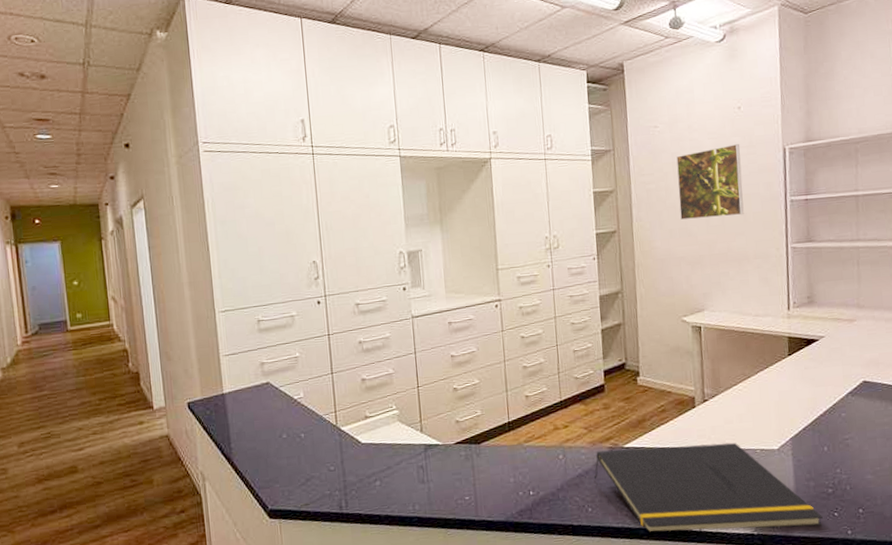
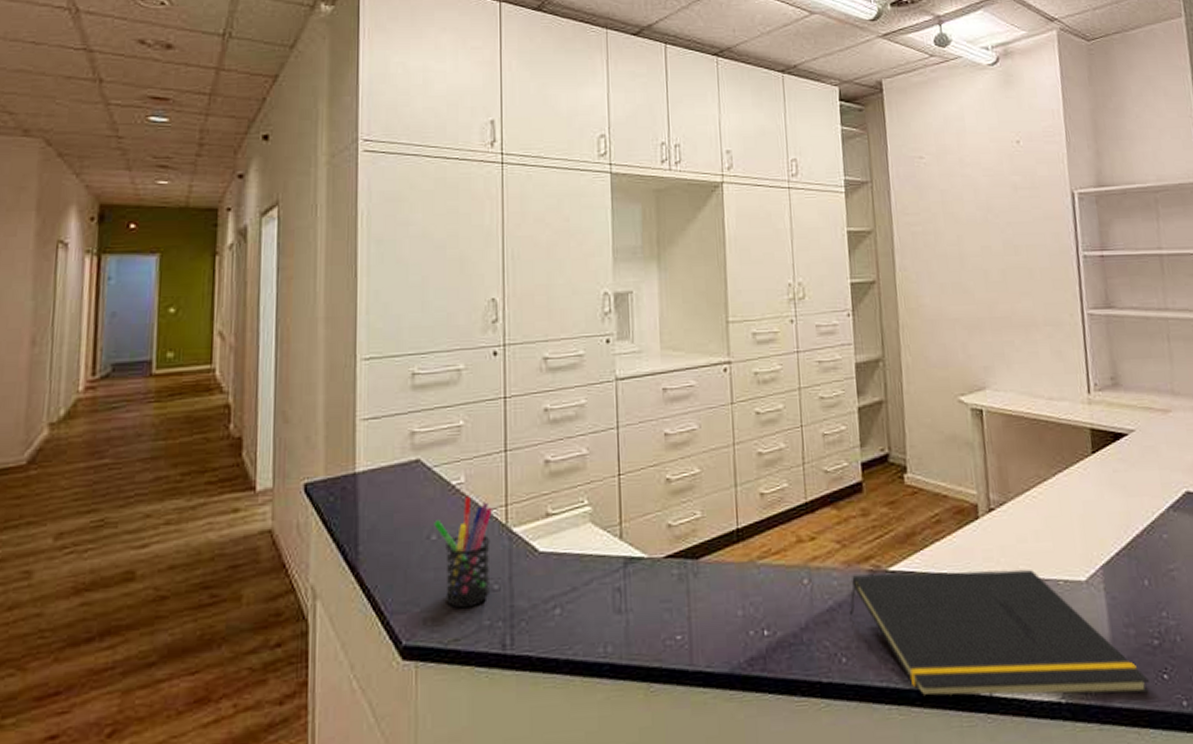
pen holder: none [283,406,329,484] -> present [434,496,493,609]
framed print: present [676,144,744,220] -> none [946,184,1029,273]

